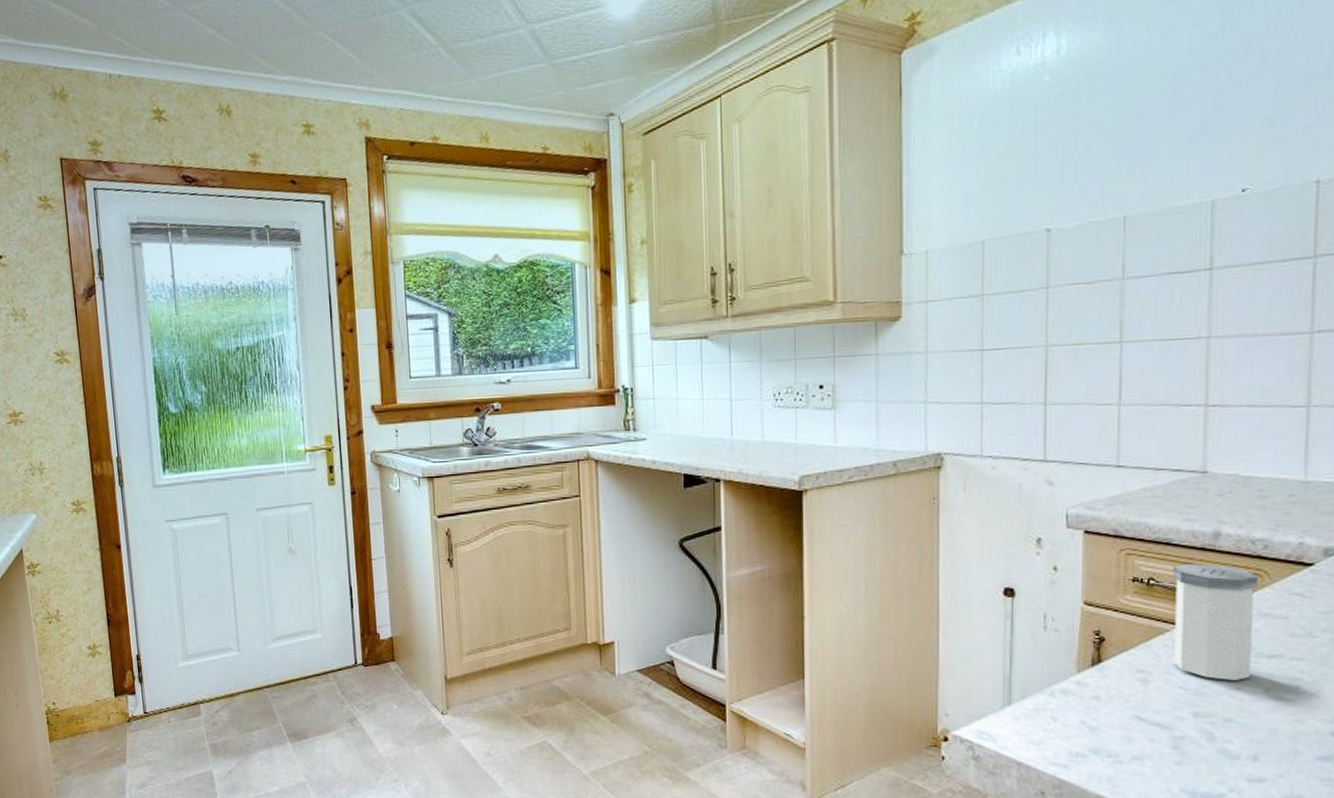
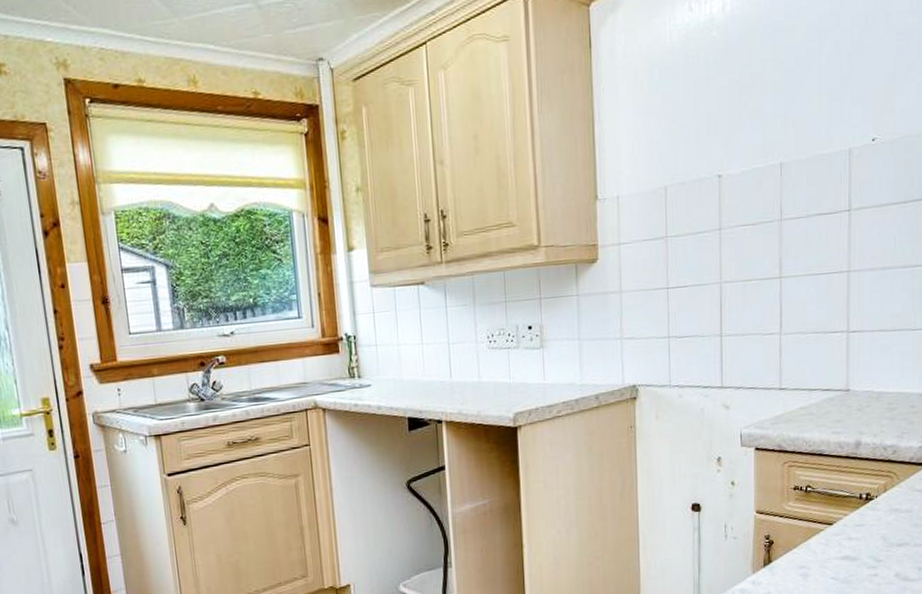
salt shaker: present [1173,564,1258,680] -> none [825,470,889,569]

